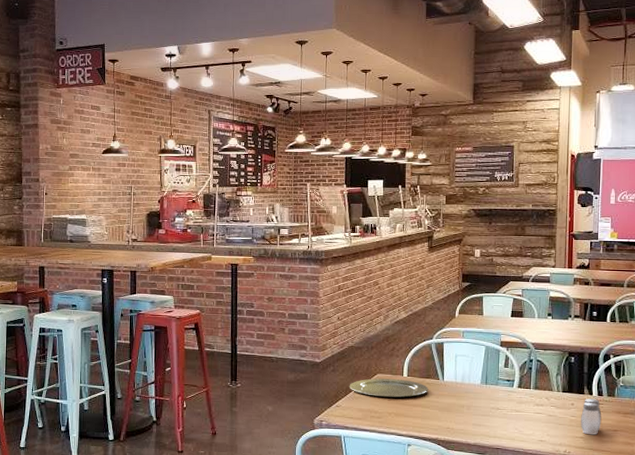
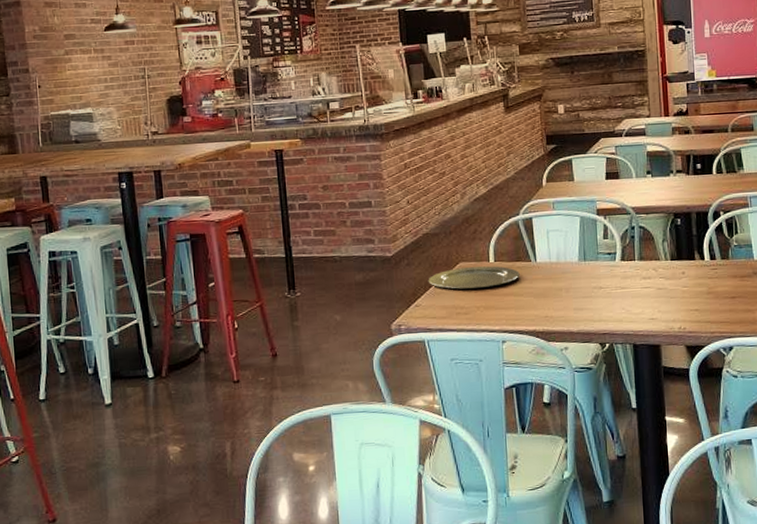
salt and pepper shaker: present [581,399,602,435] -> none [694,264,717,306]

